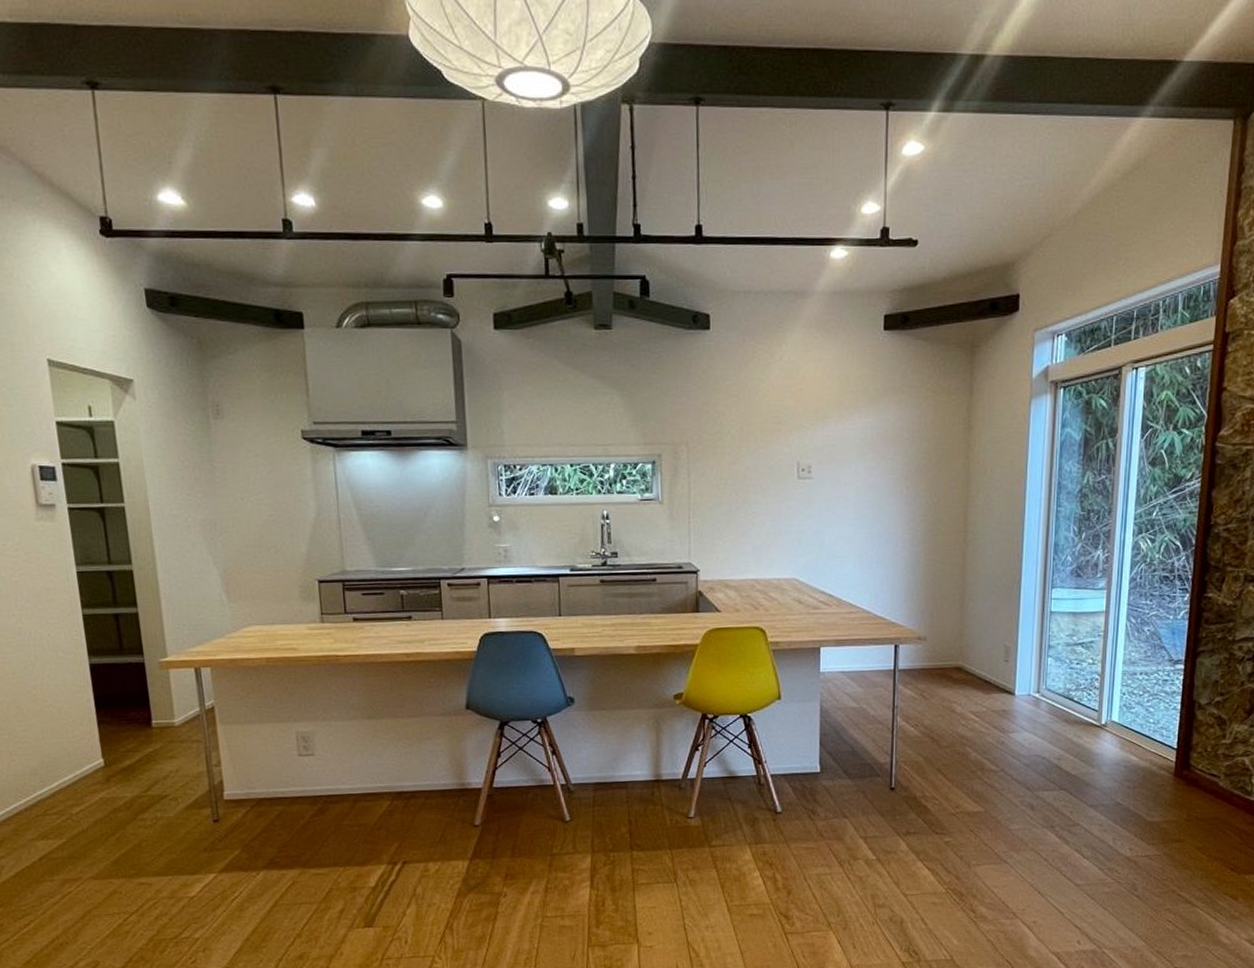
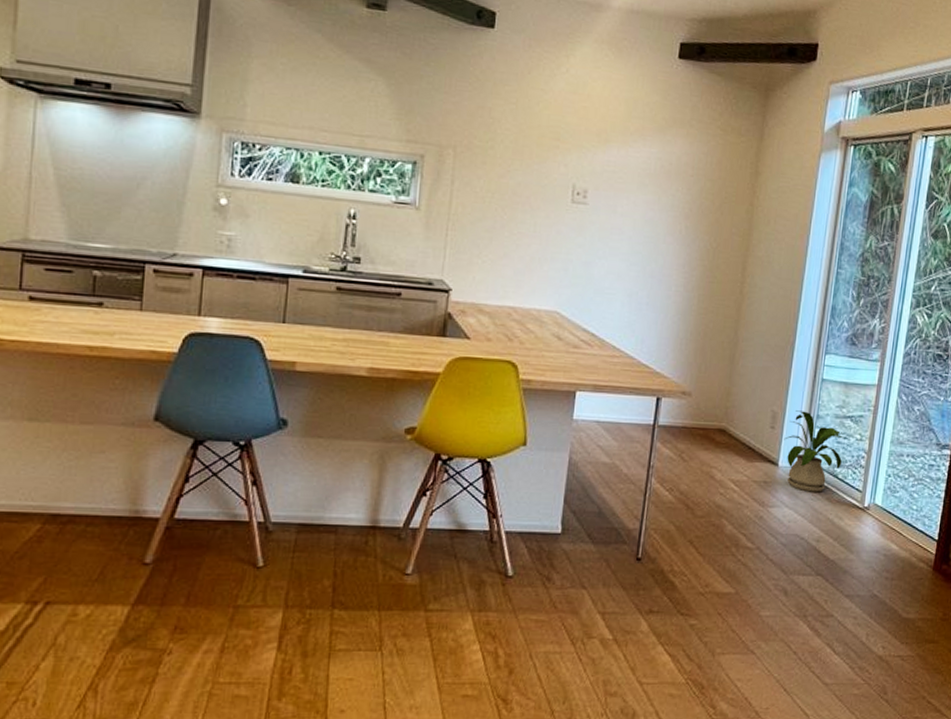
house plant: none [1018,643,1078,716] -> present [784,410,845,492]

